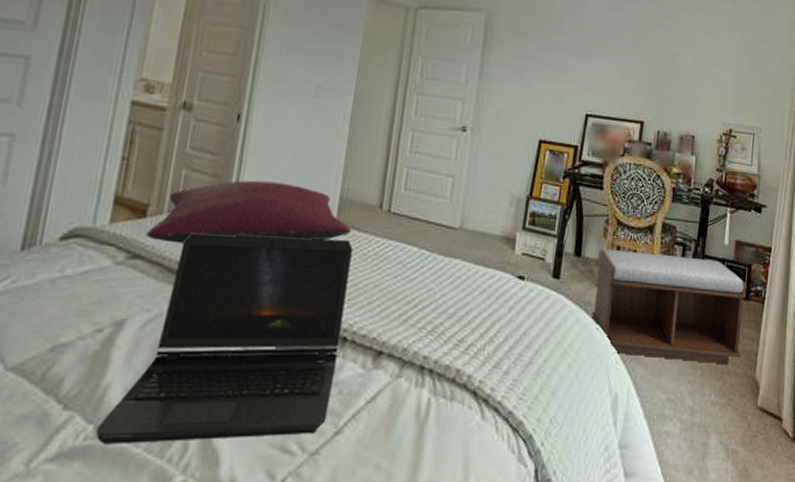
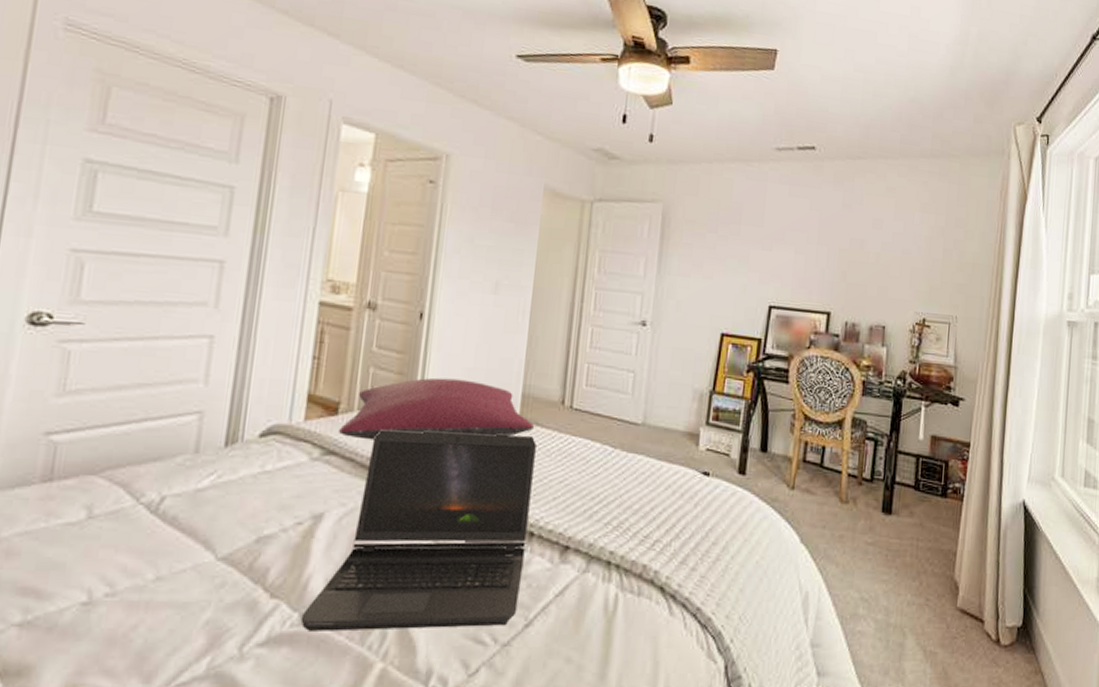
bench: present [592,248,747,365] -> none [780,444,945,564]

